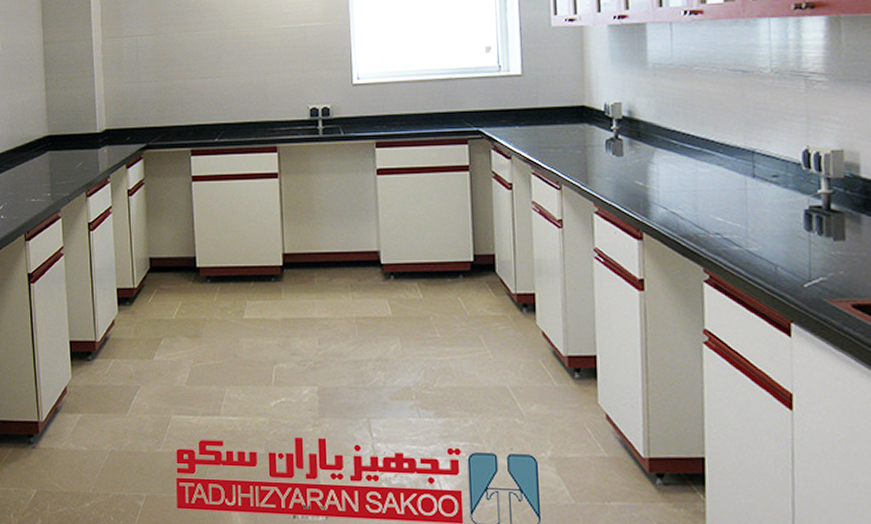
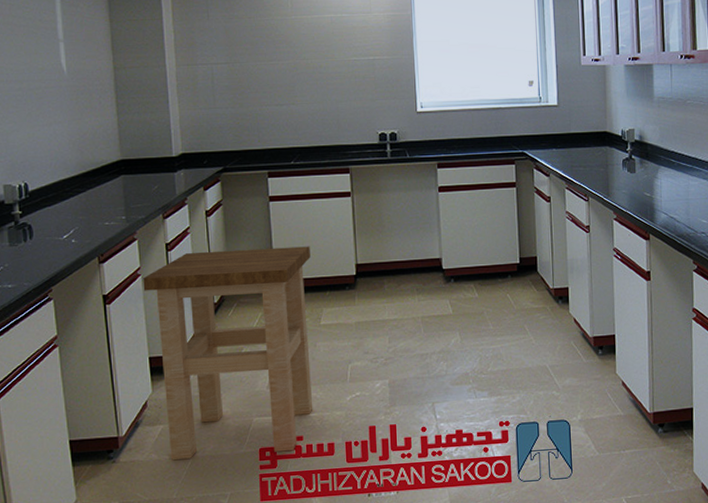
stool: none [65,231,235,456] -> present [143,246,313,461]

